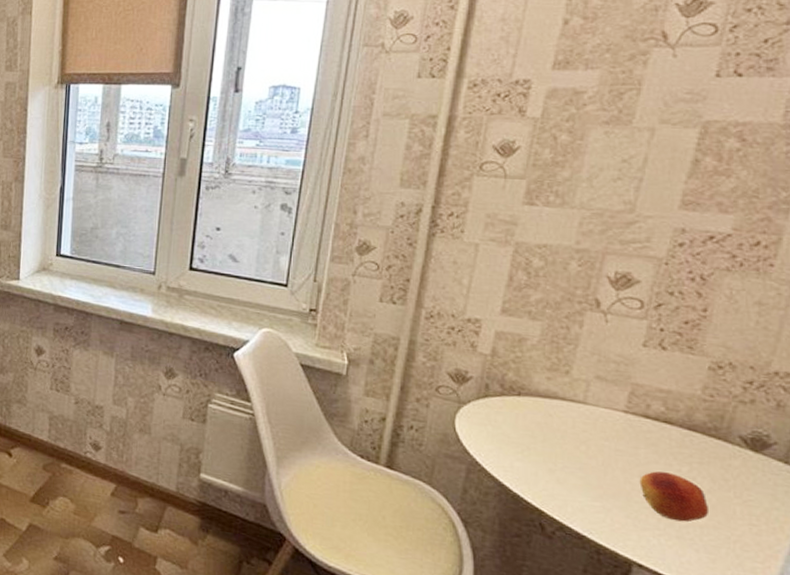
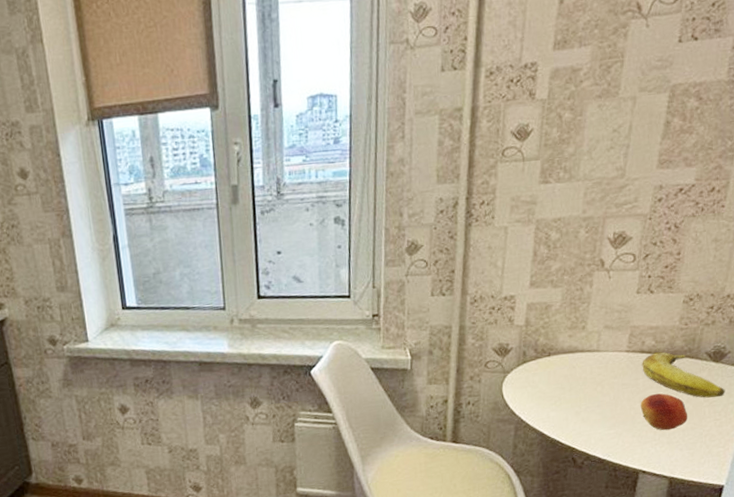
banana: none [645,421,768,497] -> present [642,352,725,398]

